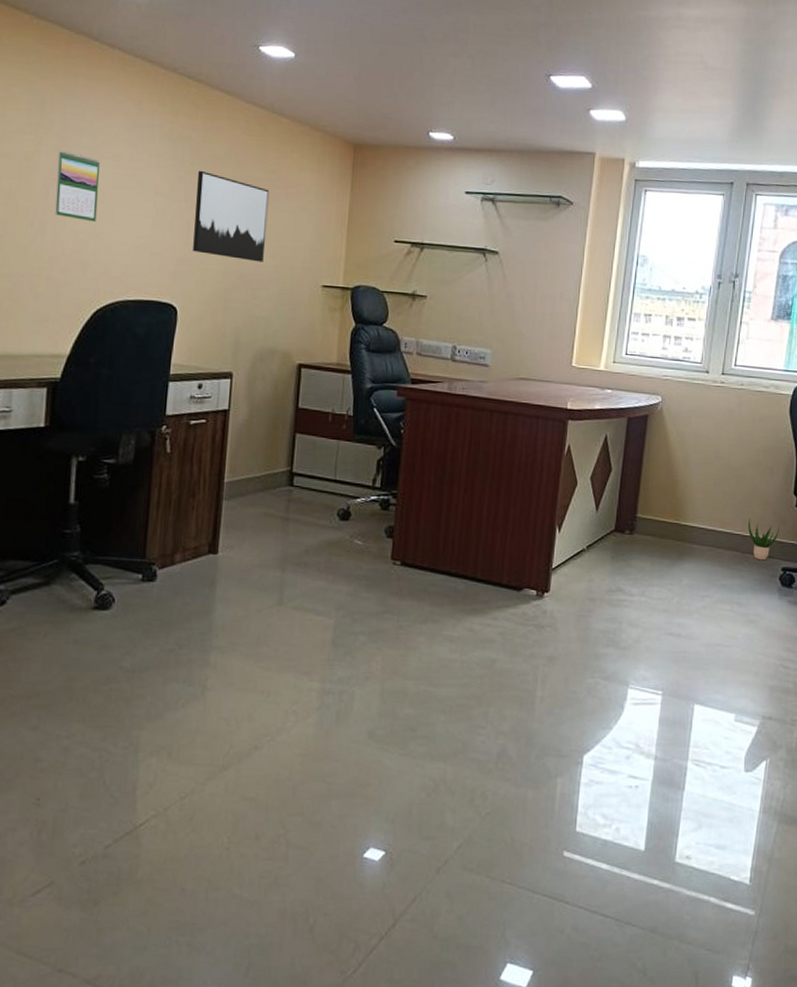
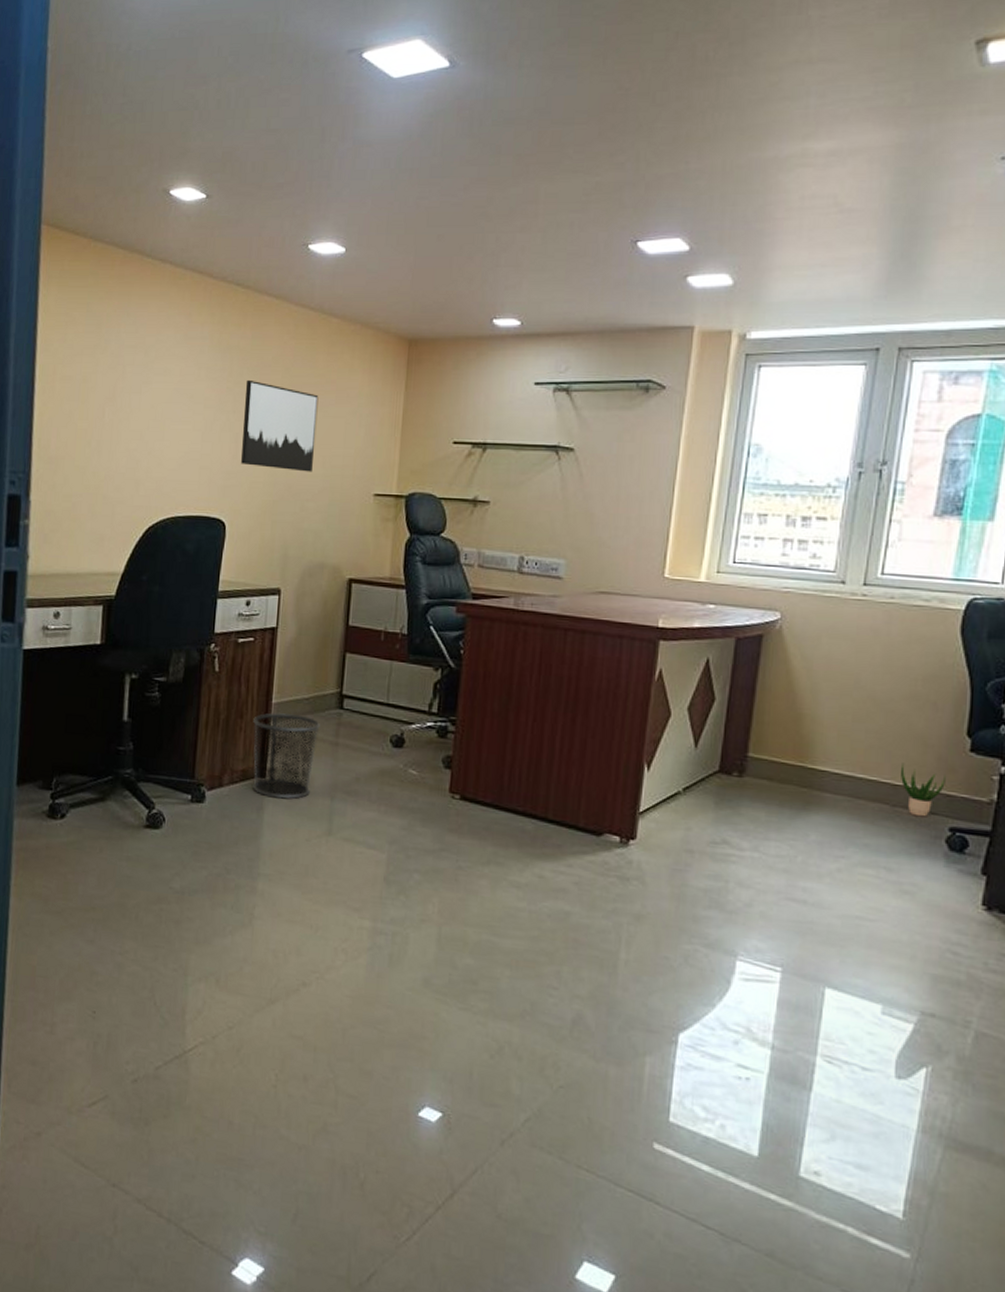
calendar: present [55,150,100,223] -> none [110,369,152,440]
waste bin: none [205,491,271,574] -> present [253,713,320,800]

